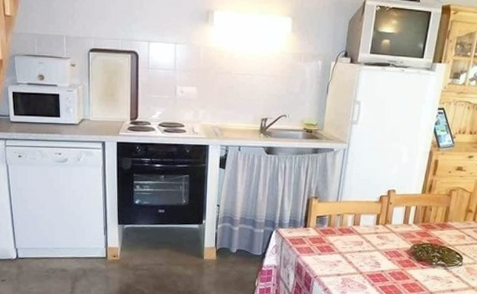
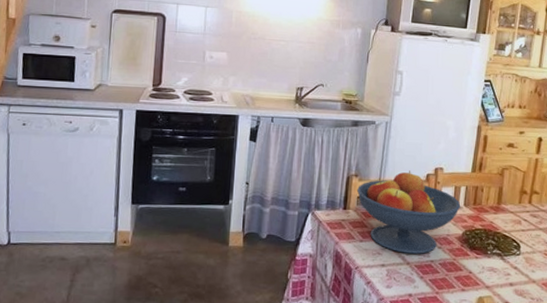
fruit bowl: none [317,193,411,265] -> present [357,170,461,254]

